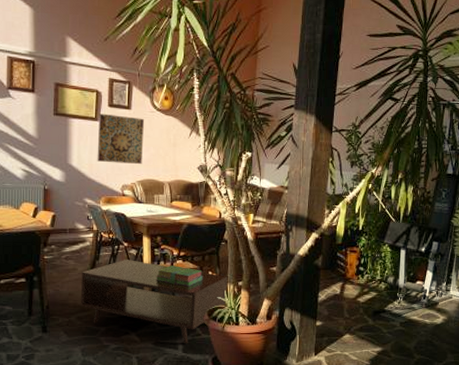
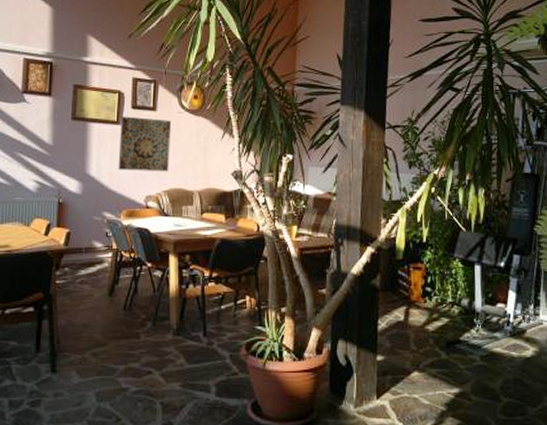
coffee table: present [80,260,228,344] -> none [96,283,269,386]
stack of books: present [156,266,204,287] -> none [184,289,240,315]

